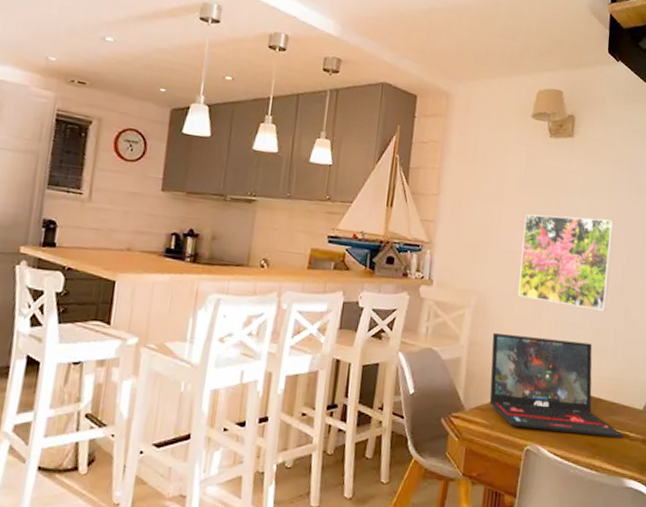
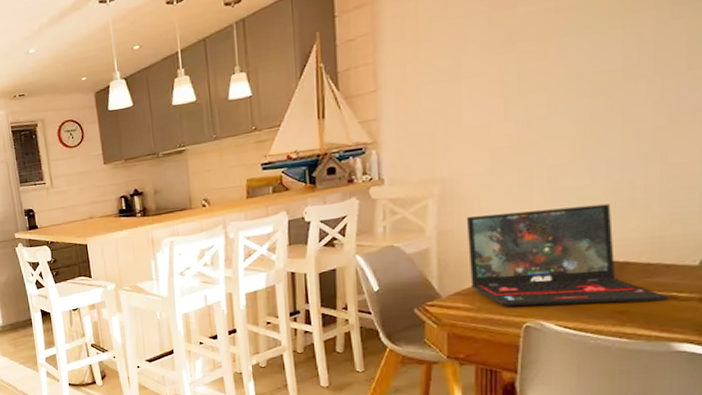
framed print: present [518,214,614,311] -> none [494,51,634,173]

